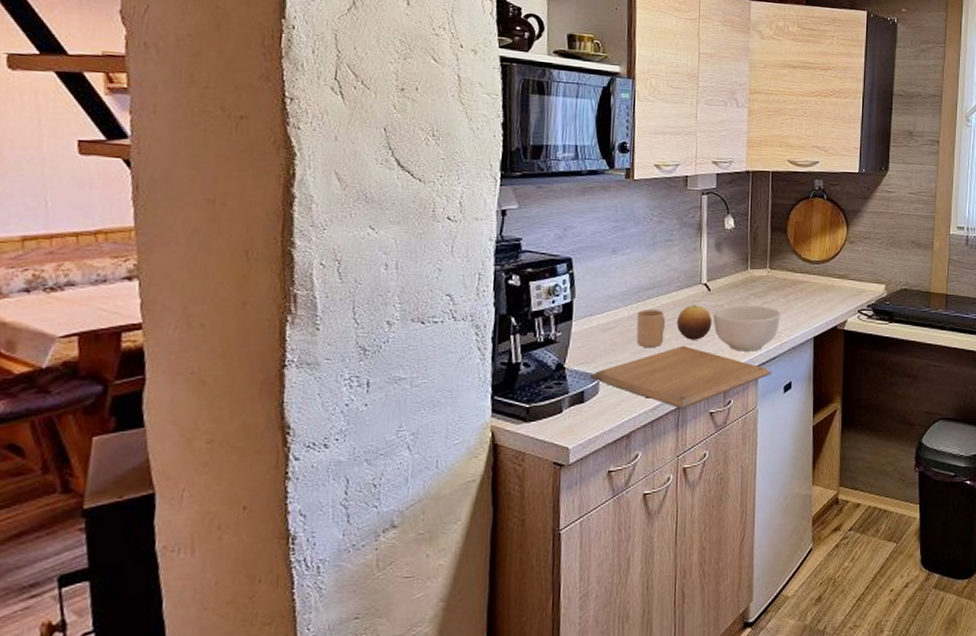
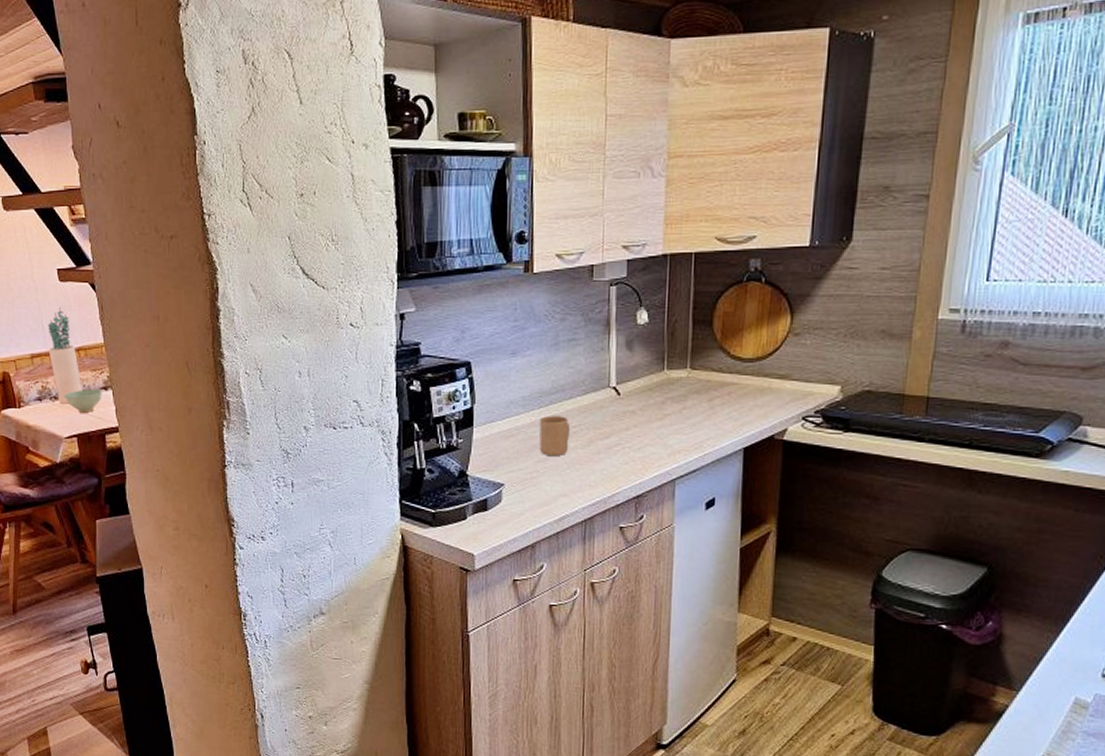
vase: none [49,183,96,296] -> present [47,307,83,404]
bowl: none [65,279,124,307] -> present [63,389,102,413]
chopping board: present [590,345,772,409] -> none [493,455,691,522]
fruit: present [676,305,712,340] -> none [582,411,622,449]
bowl: present [712,305,780,352] -> none [622,410,703,463]

